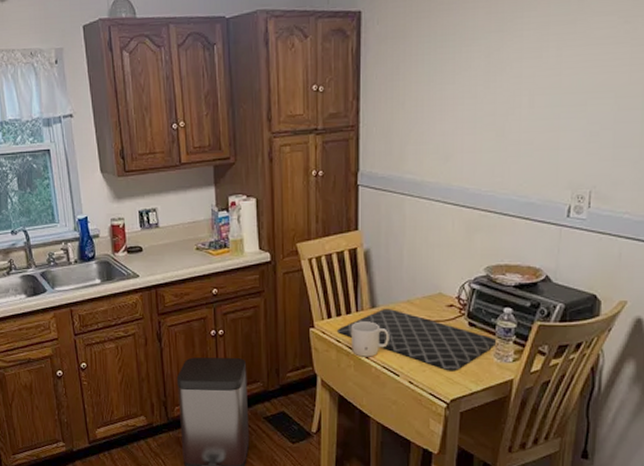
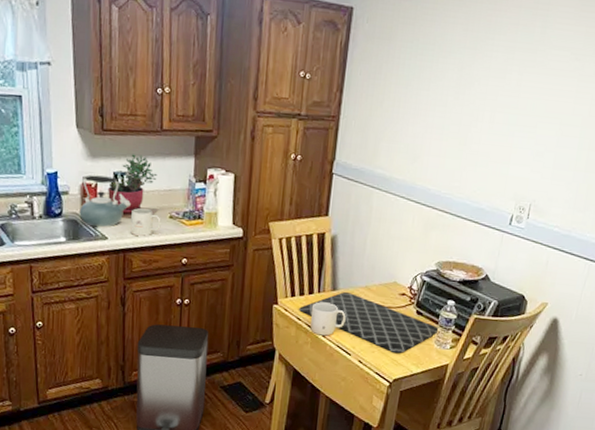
kettle: none [110,216,158,266] -> present [79,175,131,228]
succulent plant: none [134,191,185,256] -> present [107,154,159,219]
mug: none [158,243,189,272] -> present [130,208,161,237]

